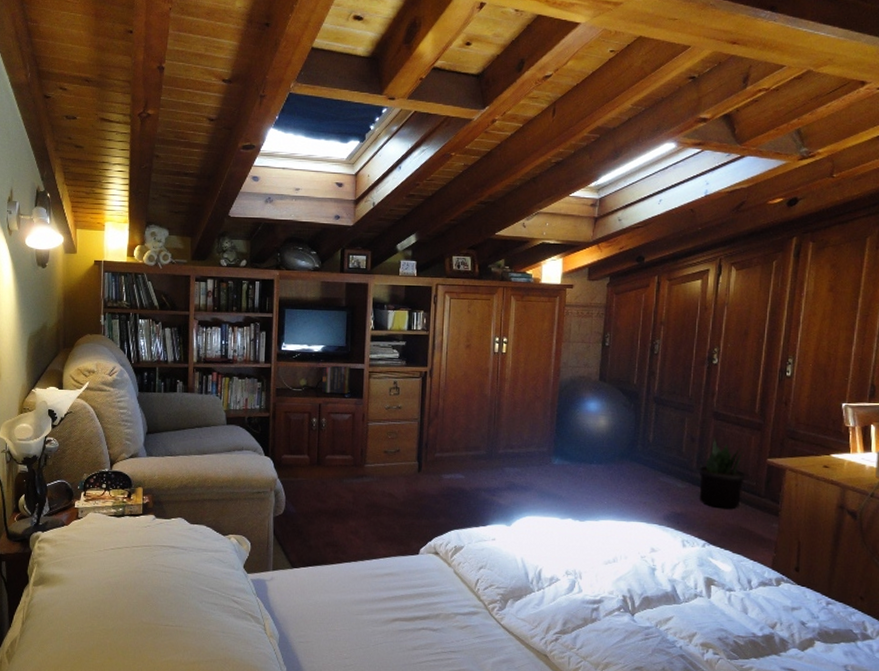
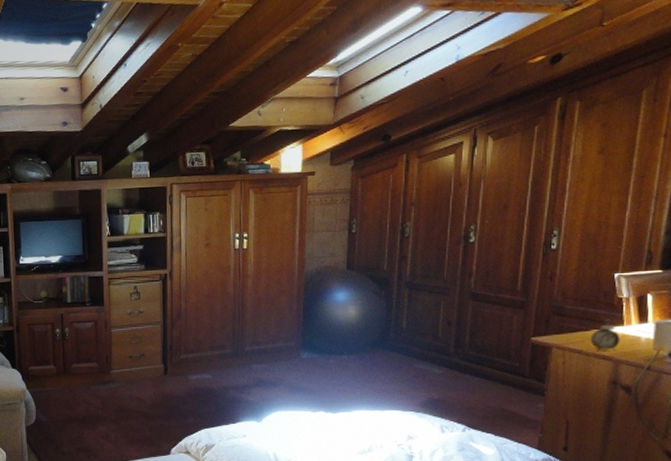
planter: present [699,438,745,508] -> none [457,320,507,391]
alarm clock: none [820,446,847,477] -> present [590,319,621,352]

